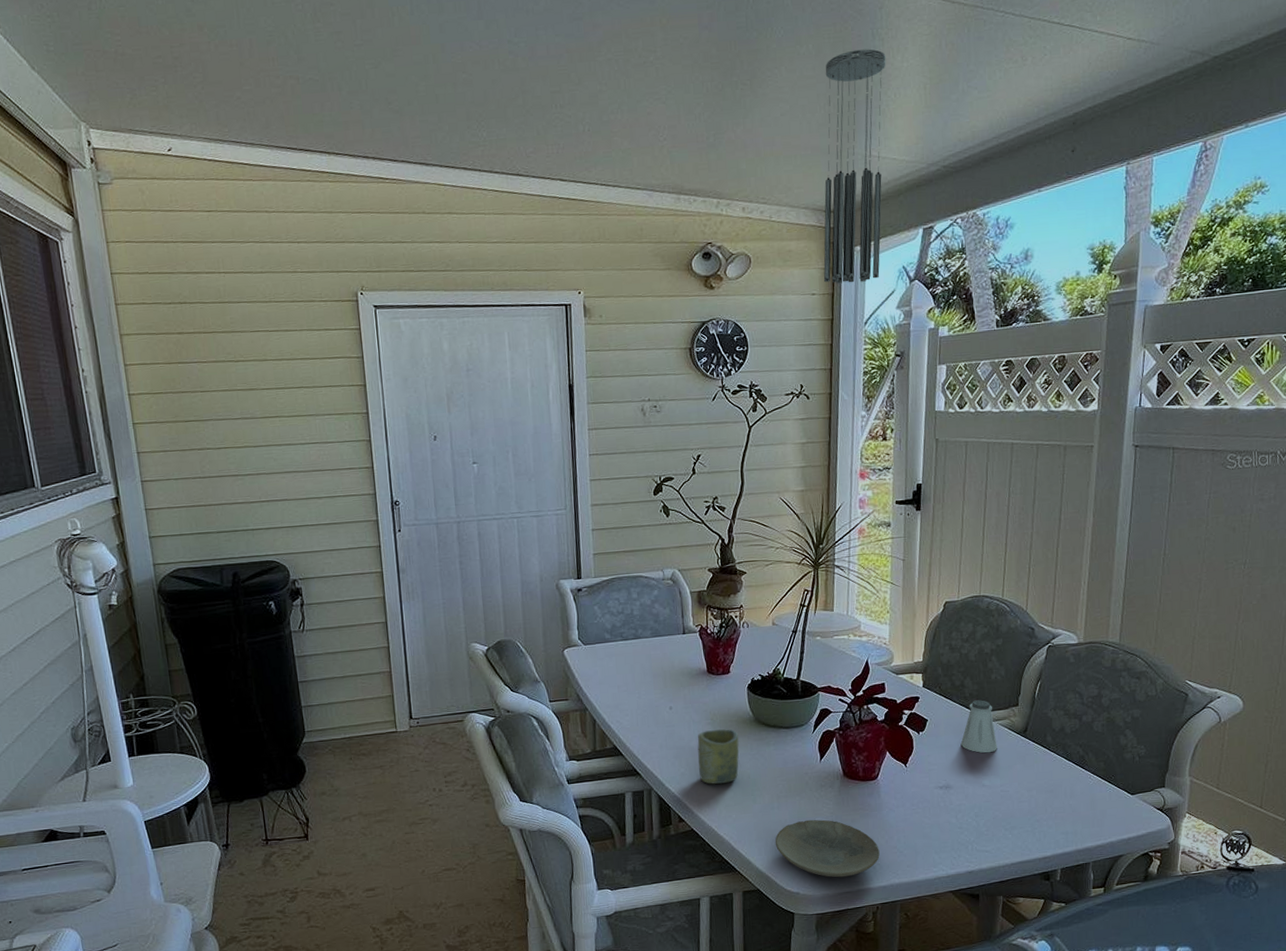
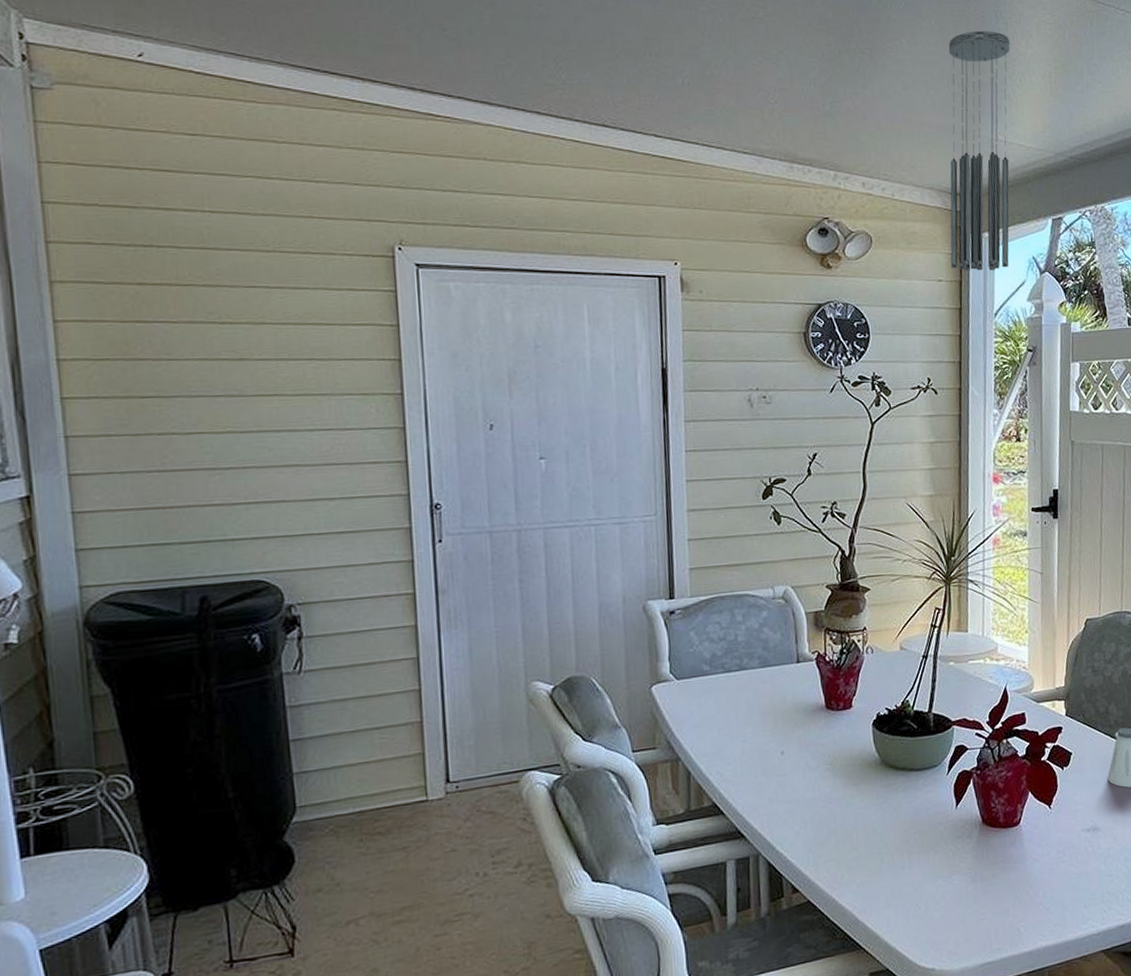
cup: present [697,729,739,784] -> none [814,775,864,844]
plate: present [775,819,880,878] -> none [906,877,1025,947]

